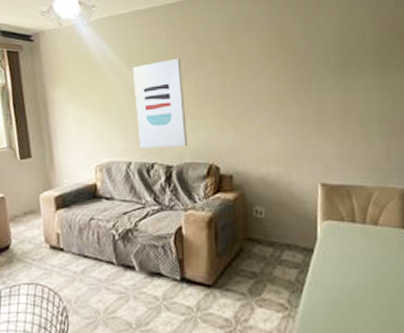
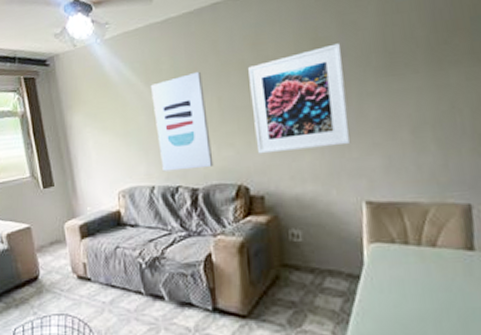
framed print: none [224,43,311,137] -> present [248,43,351,154]

